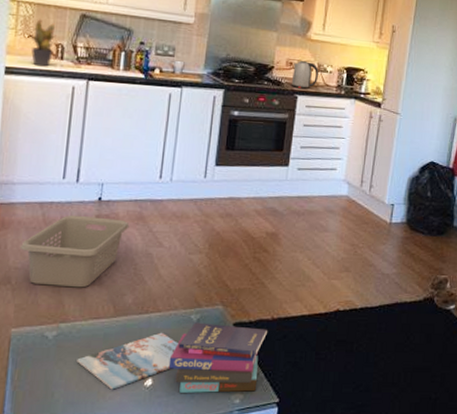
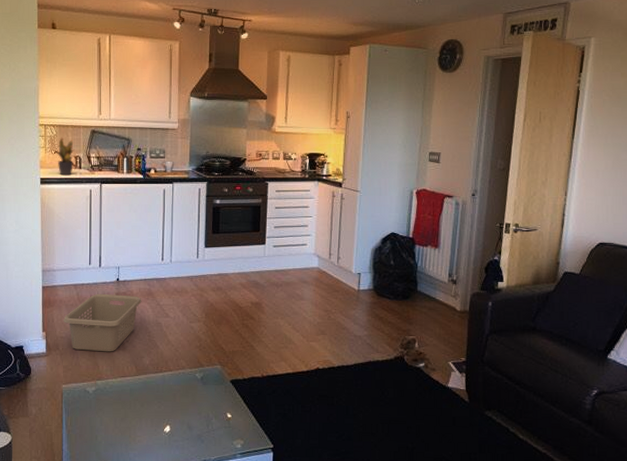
magazine: present [77,332,179,390] -> none [112,388,188,435]
books: present [168,322,267,393] -> none [181,380,259,439]
kettle: present [291,60,320,90] -> none [262,151,285,176]

